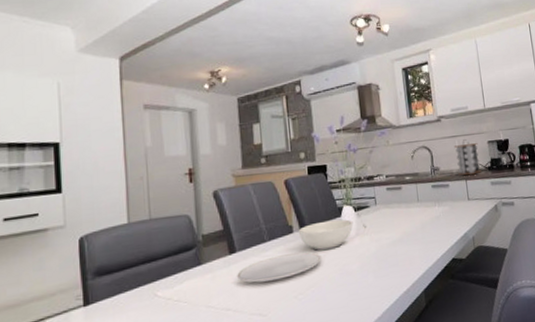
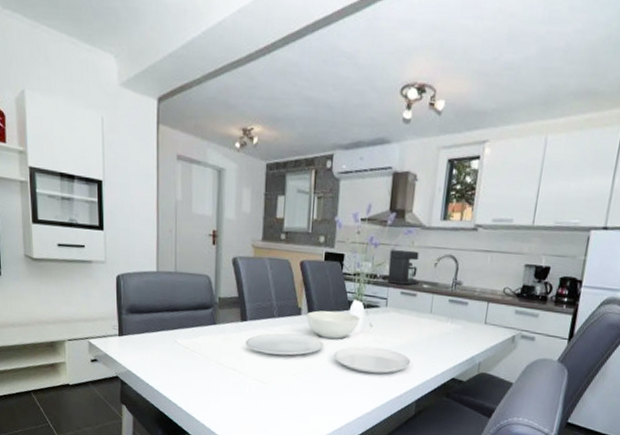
plate: none [333,245,411,276] -> present [333,346,411,374]
coffee maker: none [368,148,402,183] -> present [387,249,420,286]
spice rack: present [454,139,482,176] -> none [480,257,513,299]

